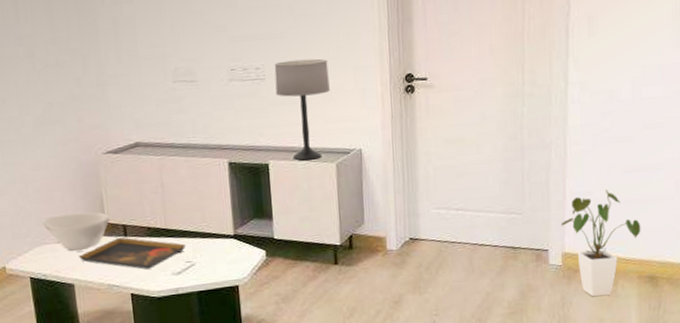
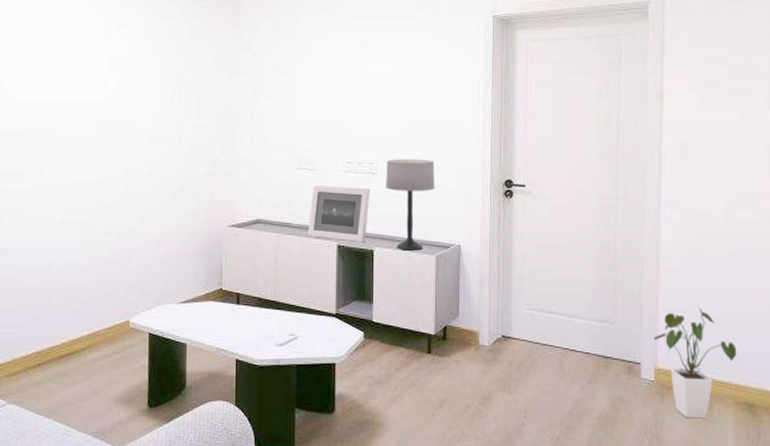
bowl: present [41,212,110,252] -> none [166,278,226,314]
decorative tray: present [79,237,187,270] -> none [195,305,292,338]
picture frame: none [193,97,260,157] -> present [307,186,371,242]

